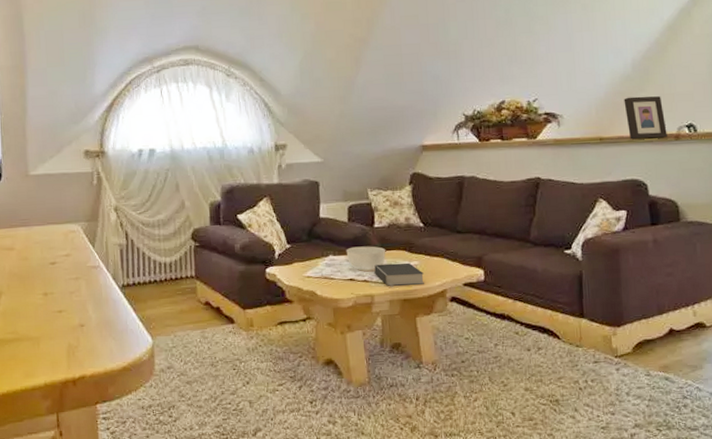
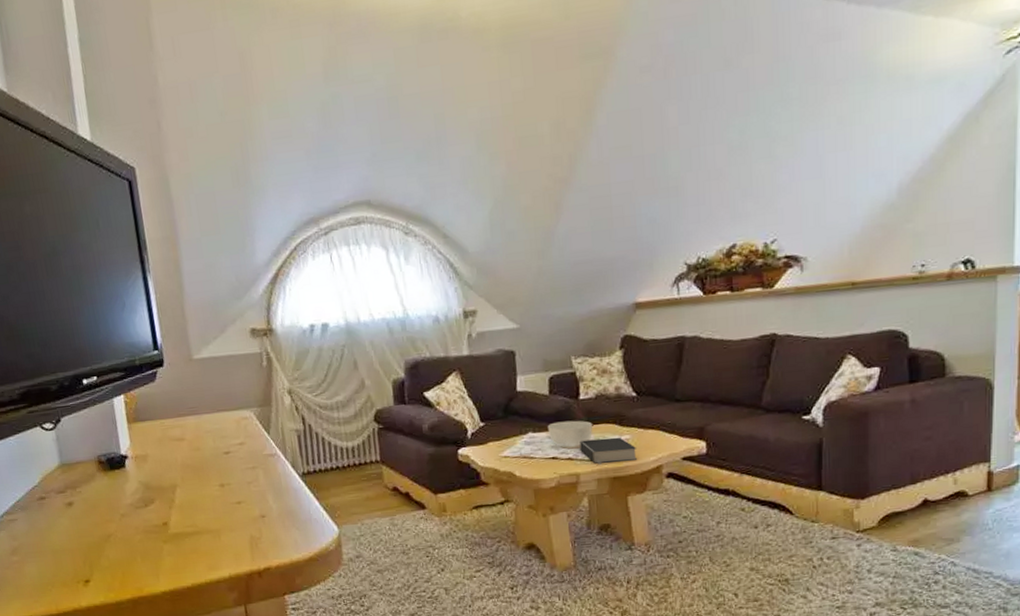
picture frame: present [624,96,667,140] -> none [885,227,937,283]

